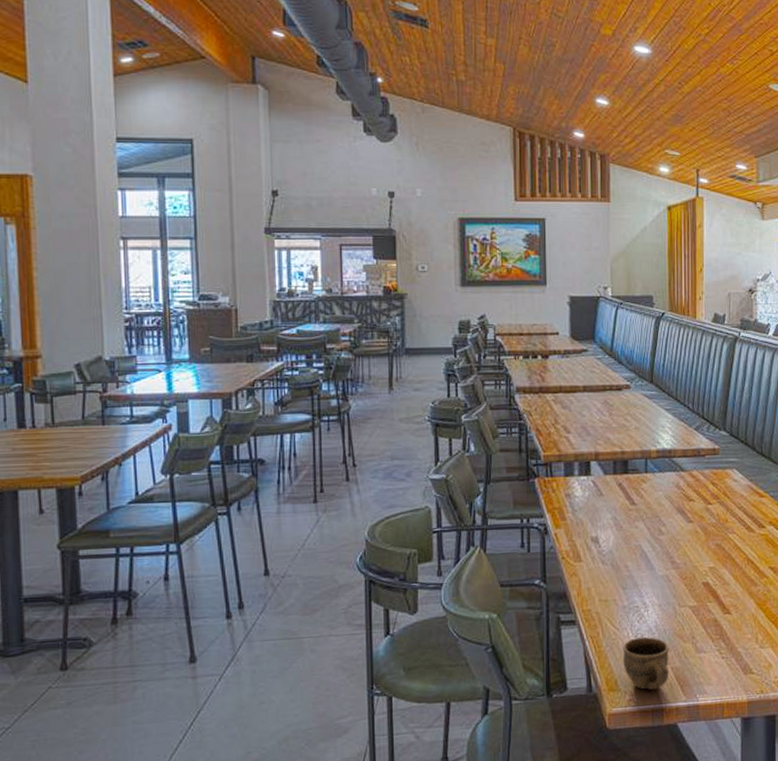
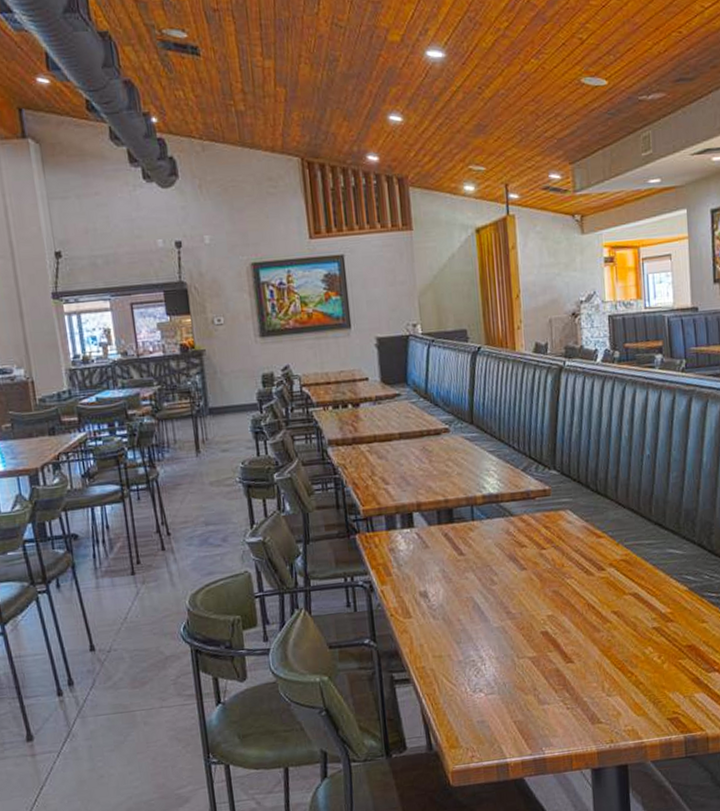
cup: present [622,637,670,691] -> none [461,691,512,746]

